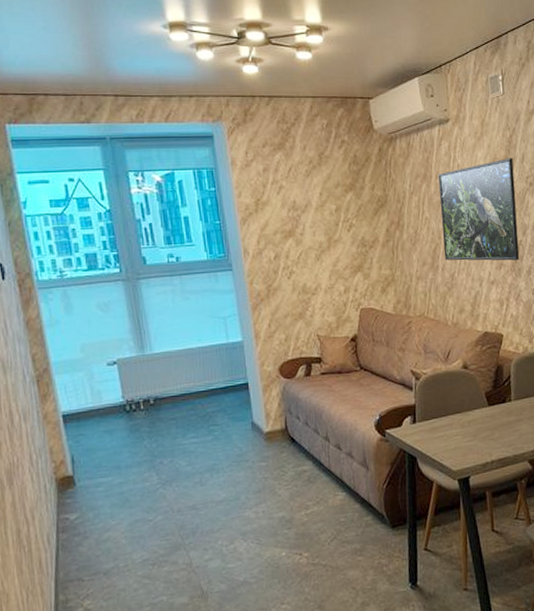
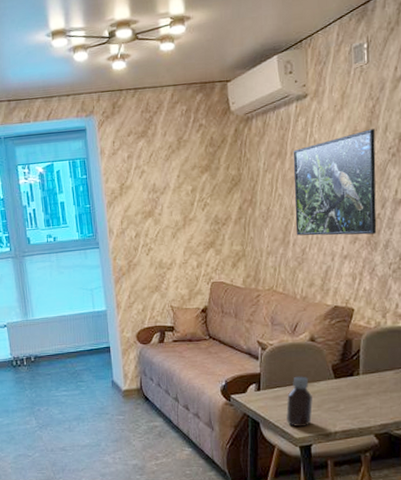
bottle: none [442,405,469,460] -> present [286,376,313,428]

